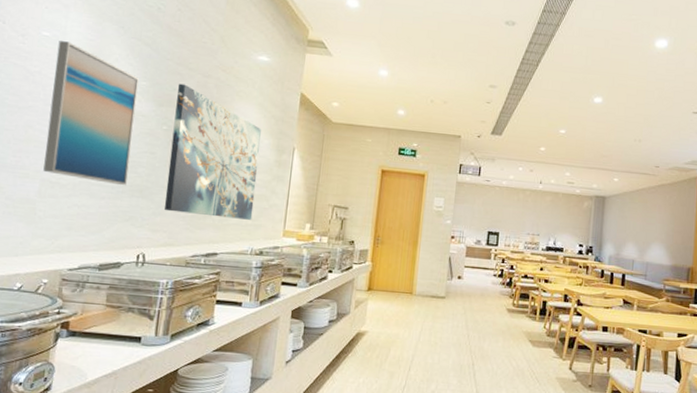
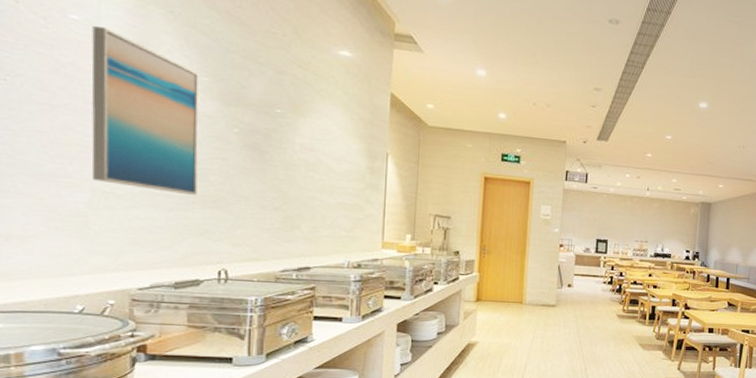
wall art: present [164,83,261,220] -> none [244,80,349,231]

